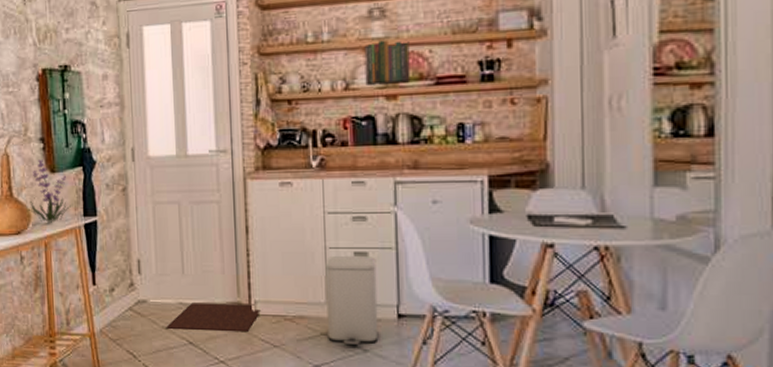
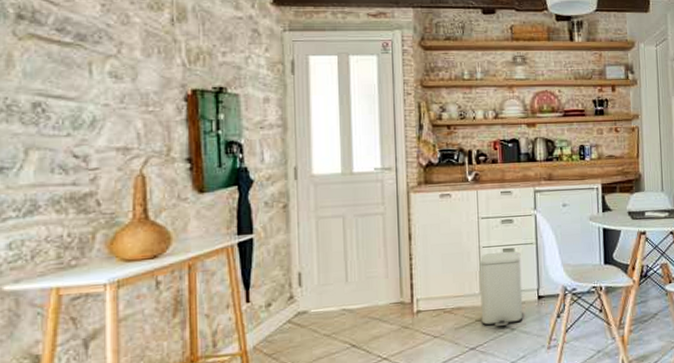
plant: present [28,160,73,223] -> none [167,180,225,244]
doormat: present [166,302,262,331] -> none [328,302,423,335]
books: present [364,40,411,87] -> none [510,81,545,116]

